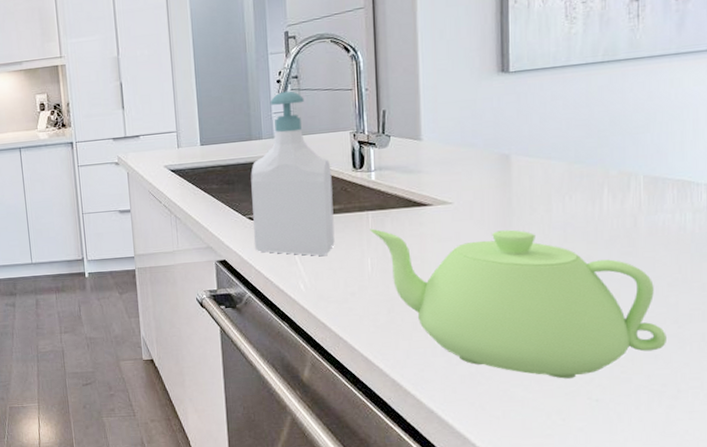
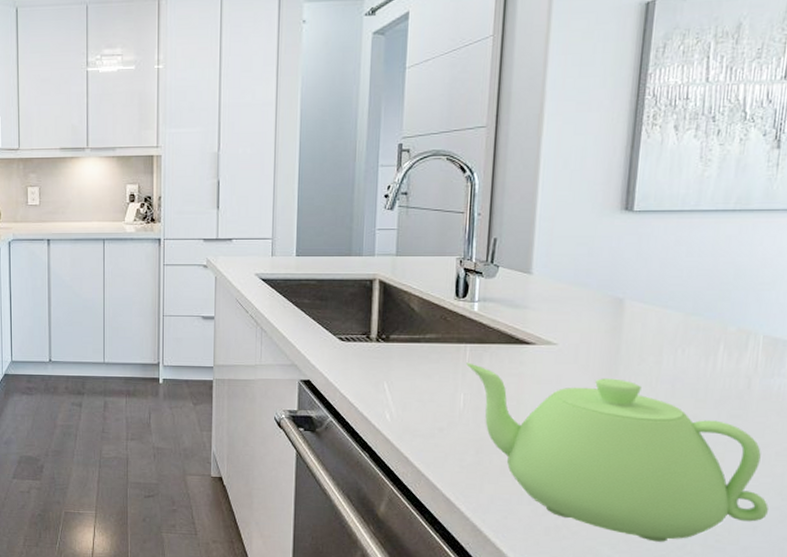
soap bottle: present [250,90,335,257] -> none [342,207,433,387]

